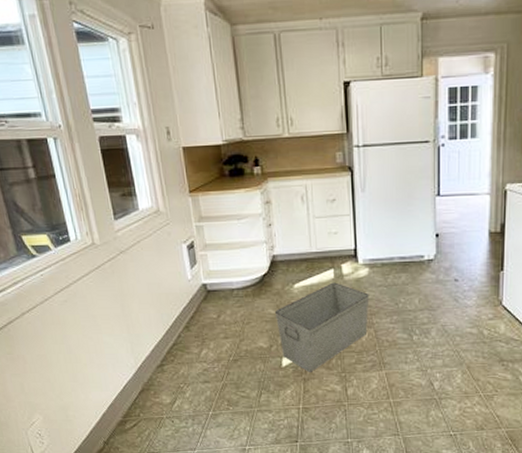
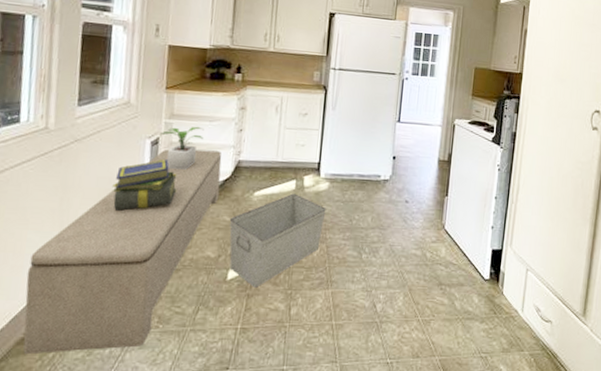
bench: none [110,248,261,433] -> present [23,149,222,355]
stack of books: none [162,262,220,312] -> present [112,159,177,211]
potted plant: none [192,226,235,269] -> present [159,126,204,170]

